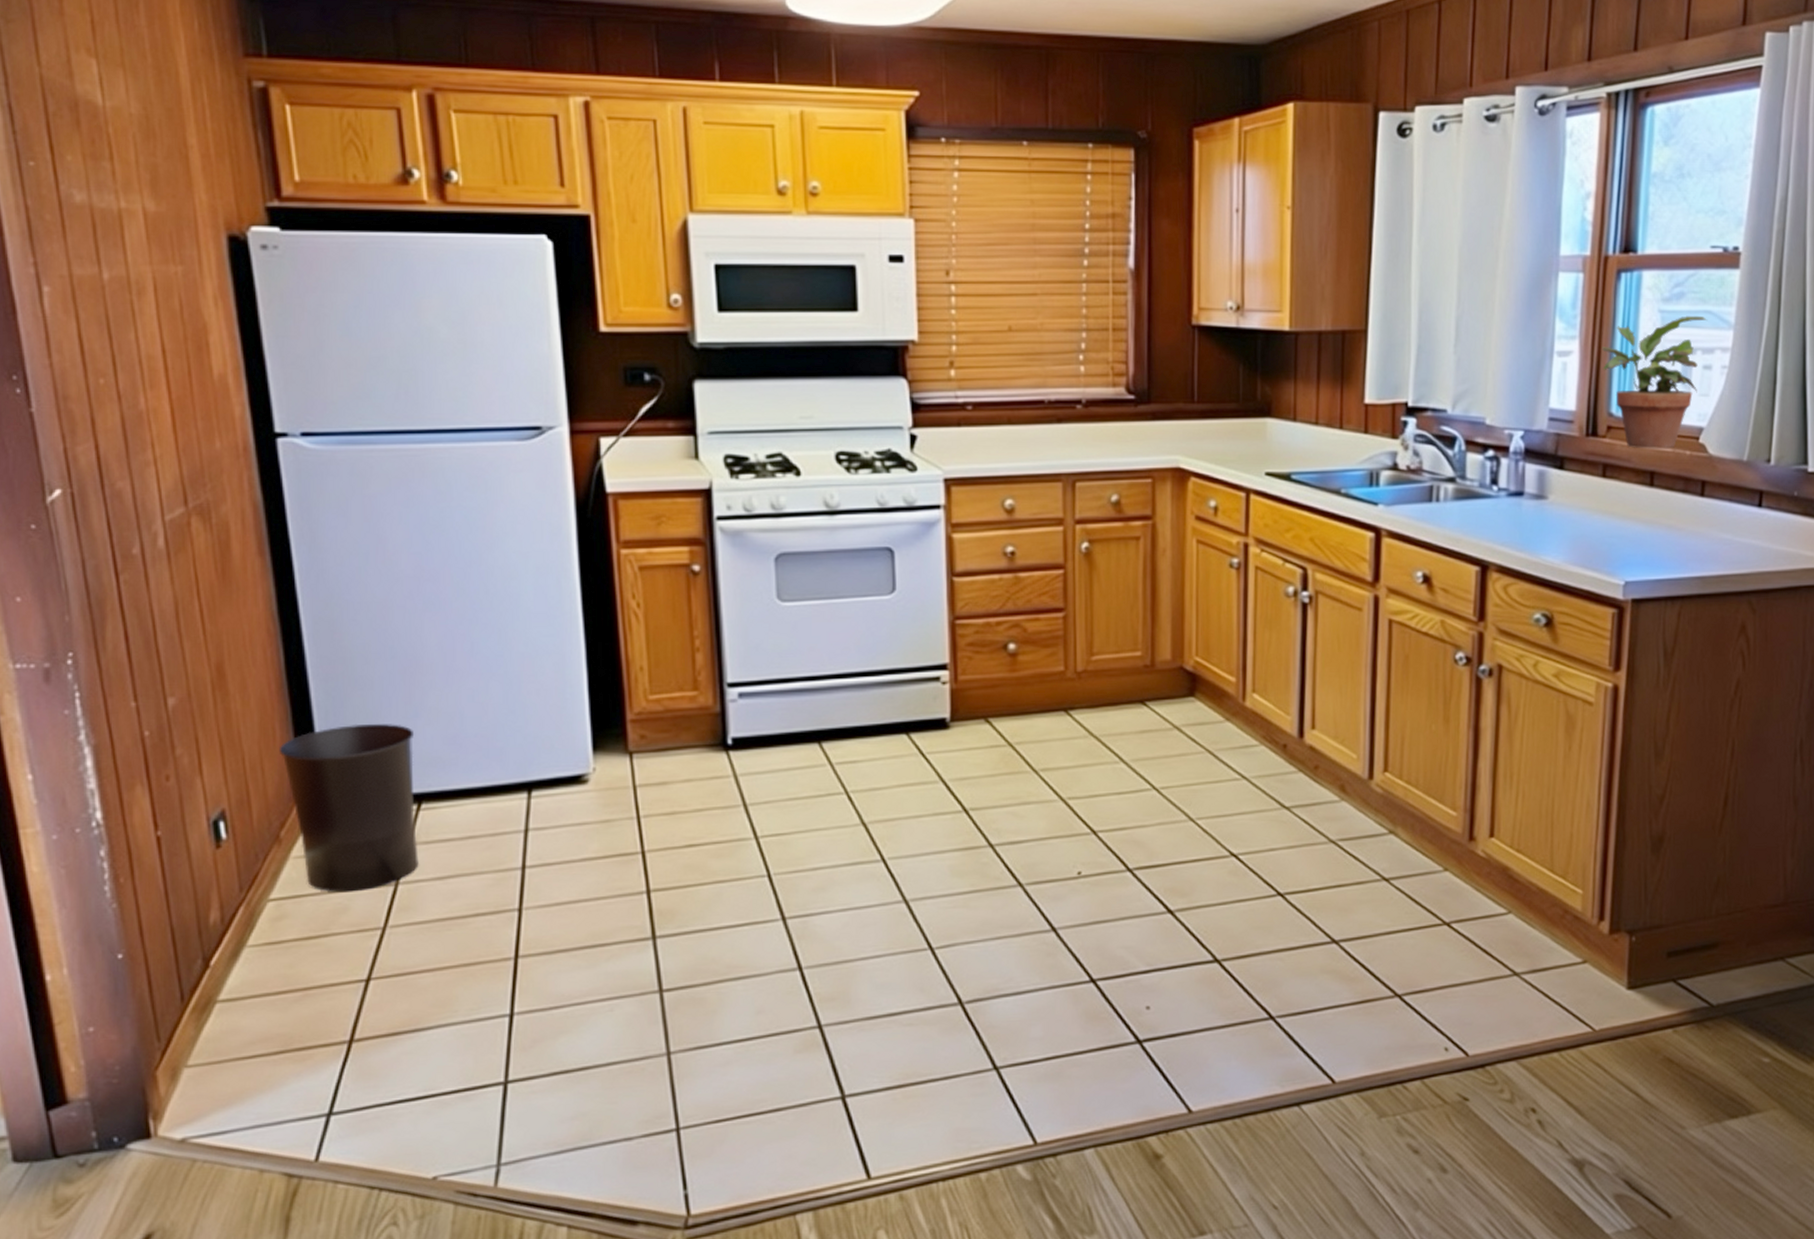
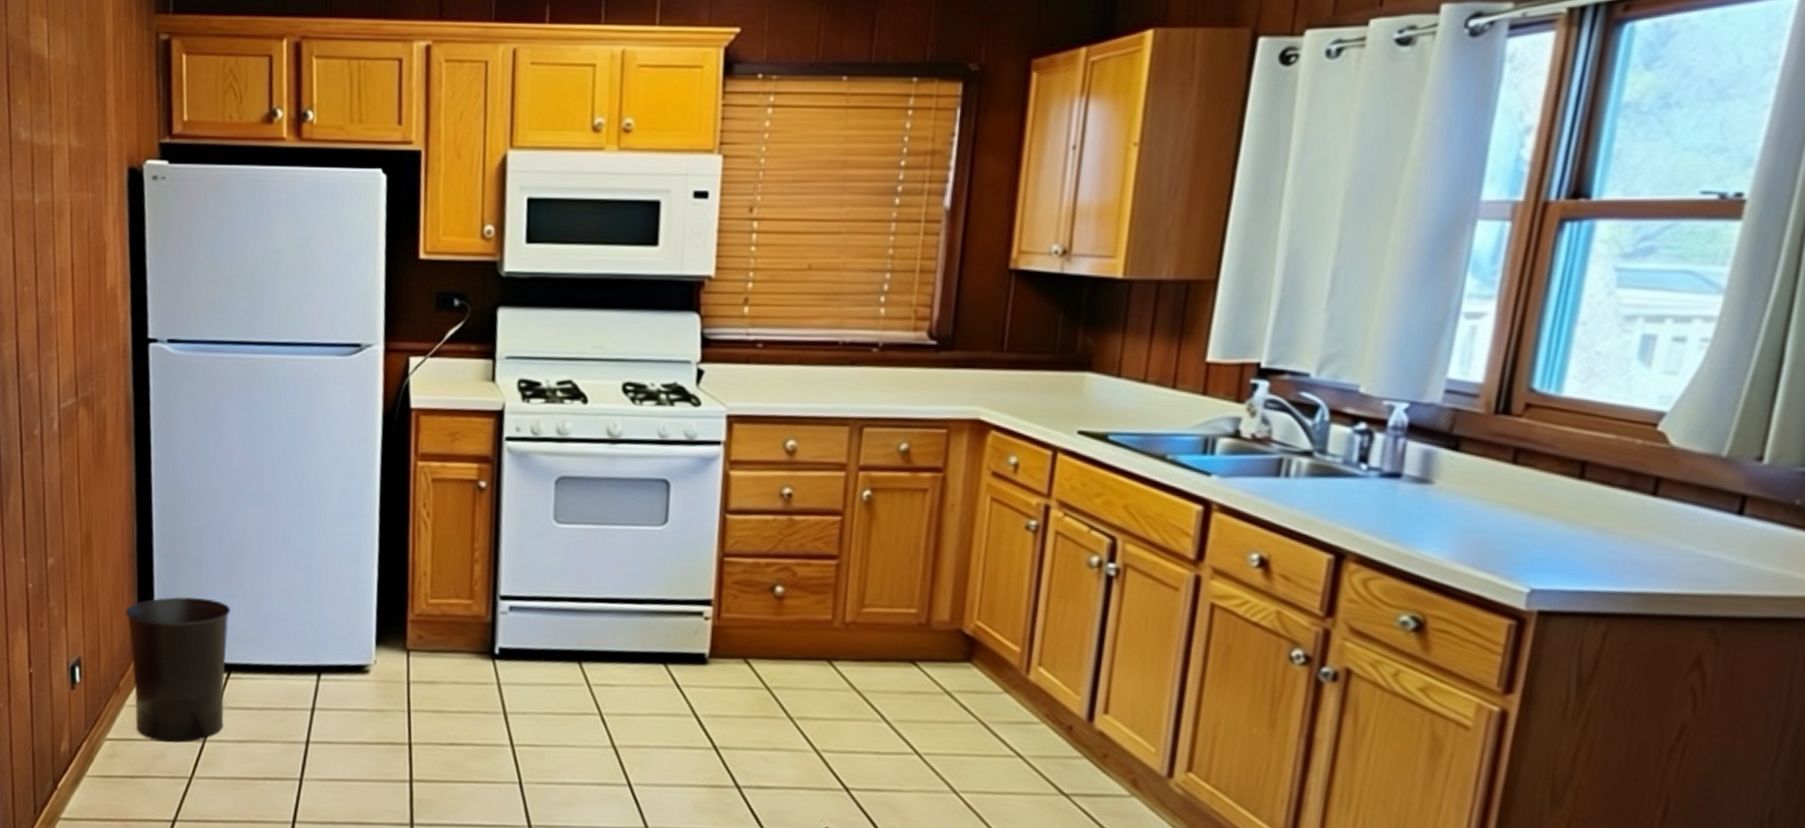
potted plant: present [1601,315,1707,449] -> none [1527,275,1685,436]

